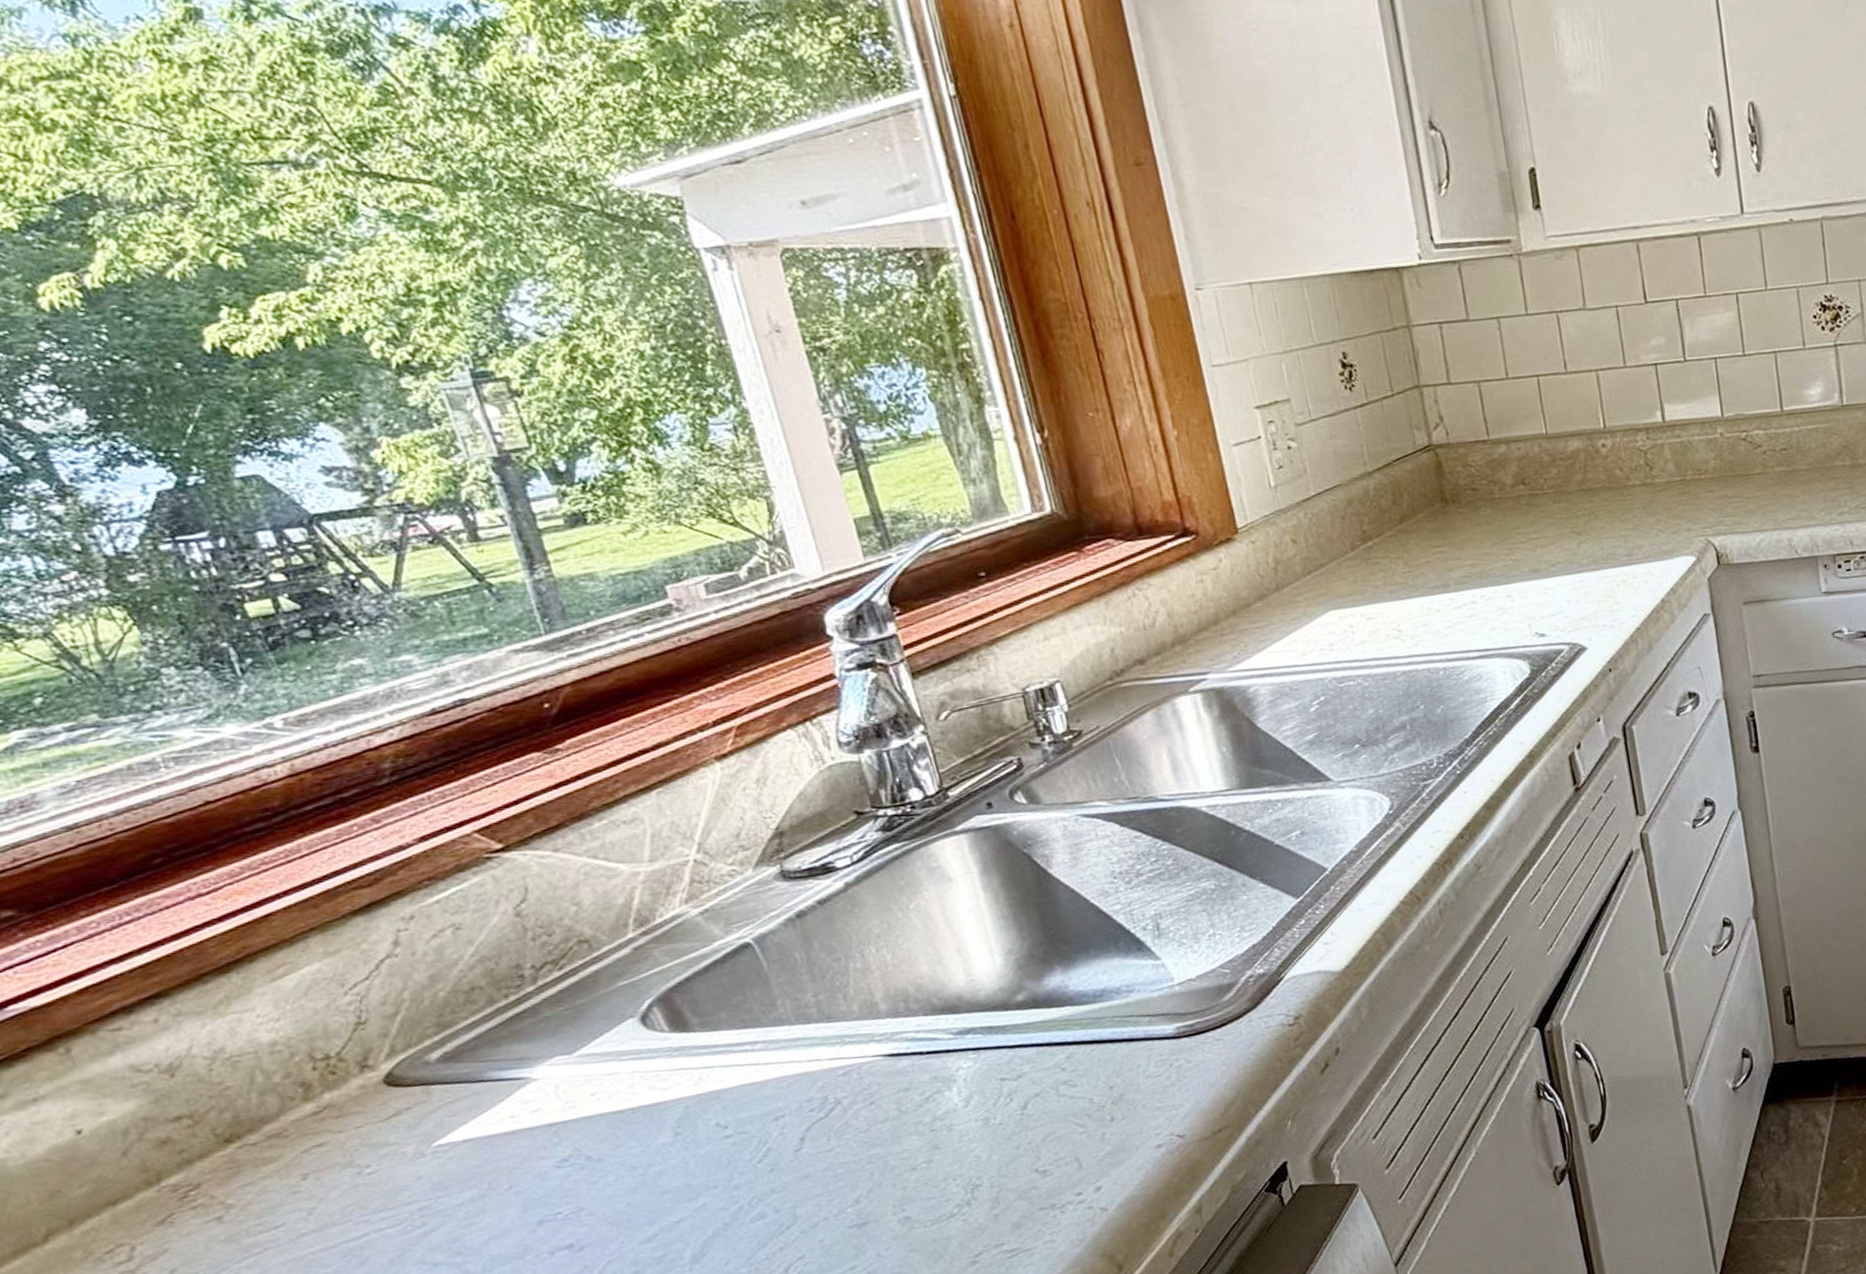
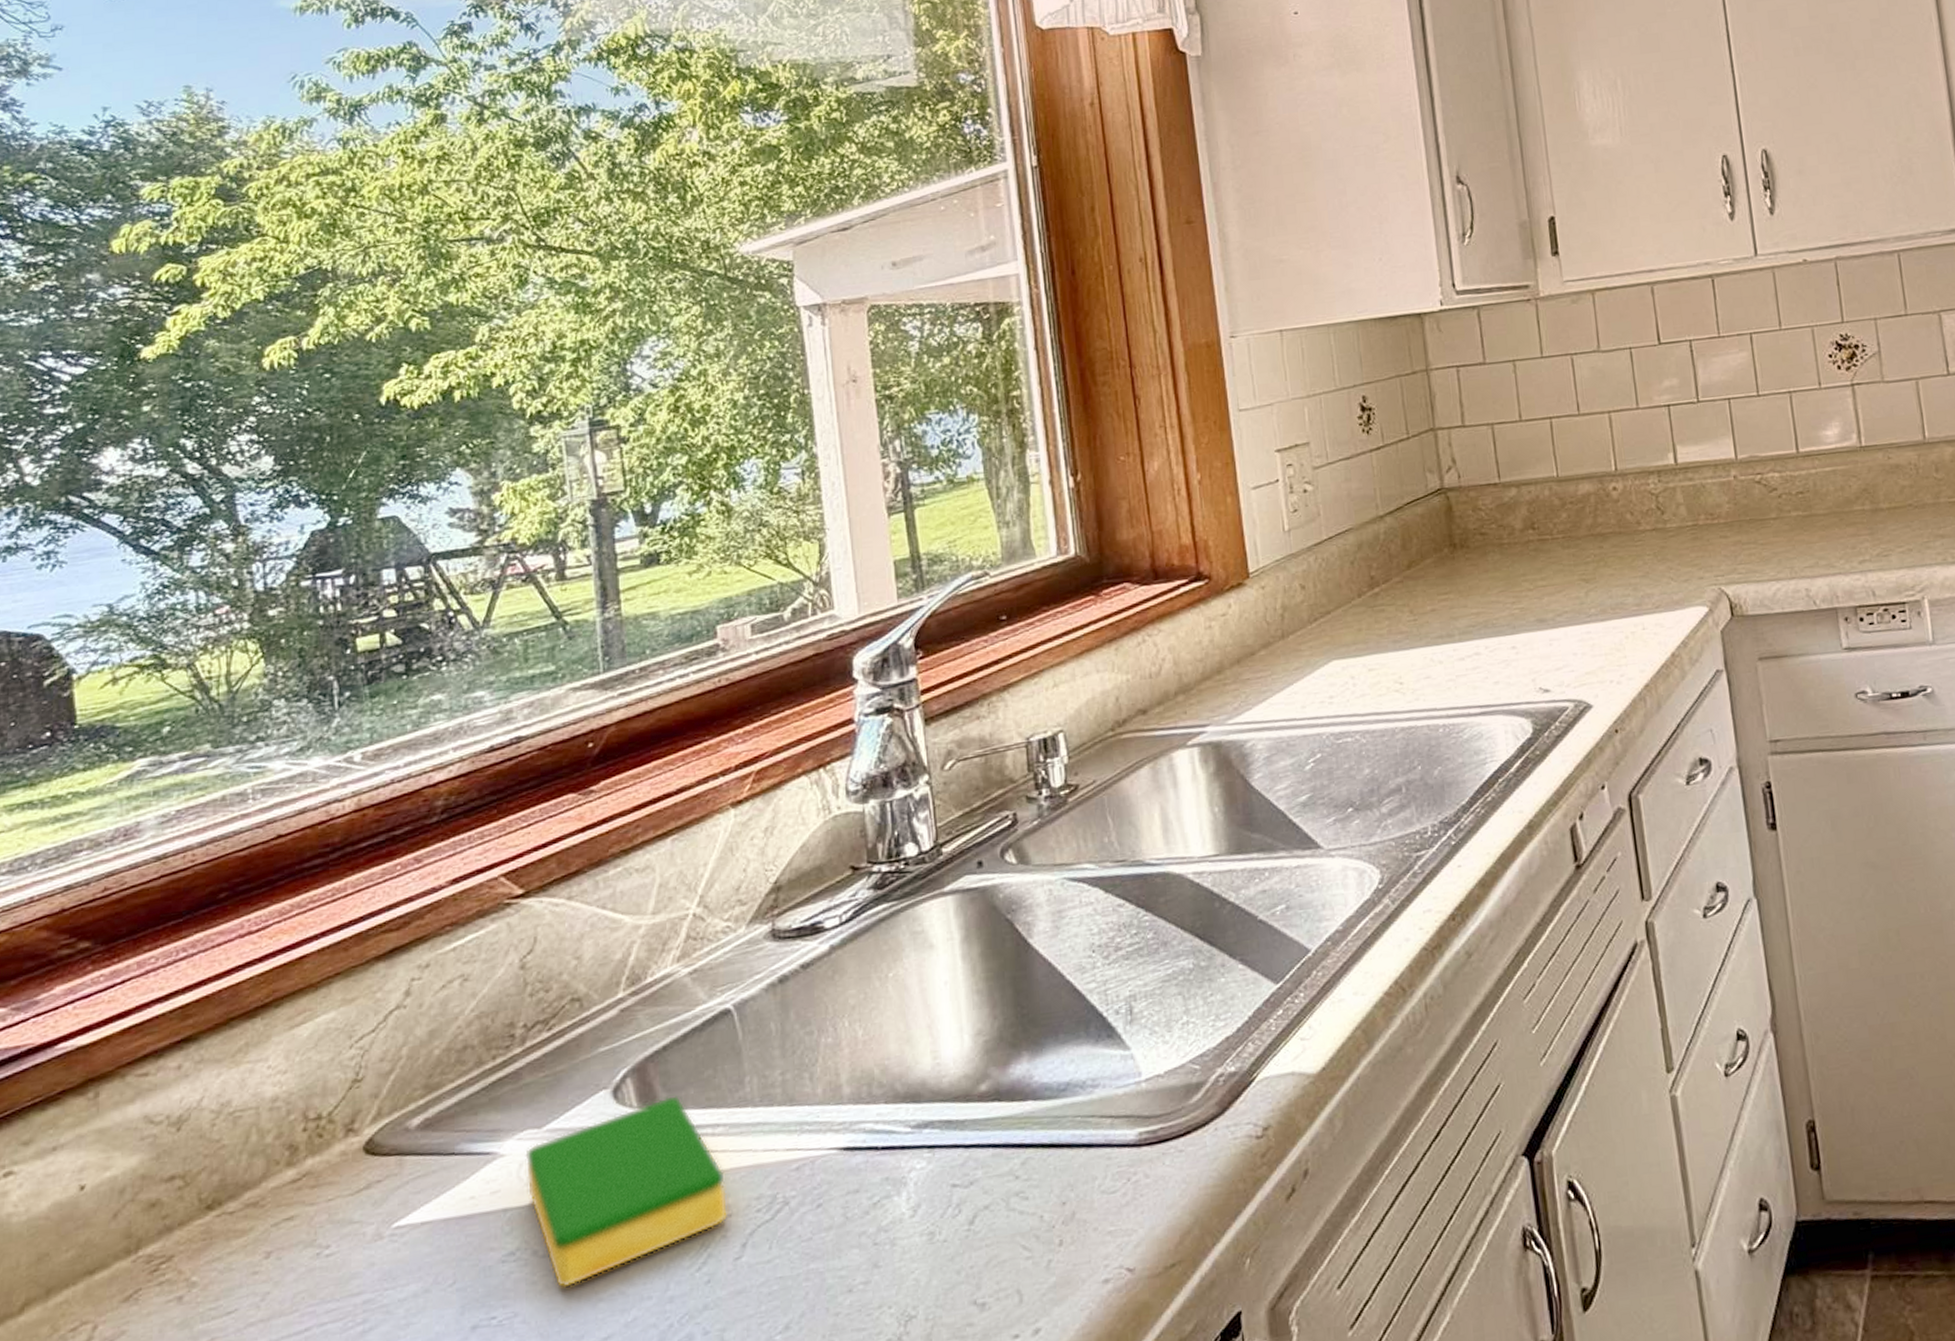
dish sponge: none [559,1019,782,1185] -> present [525,1095,728,1288]

